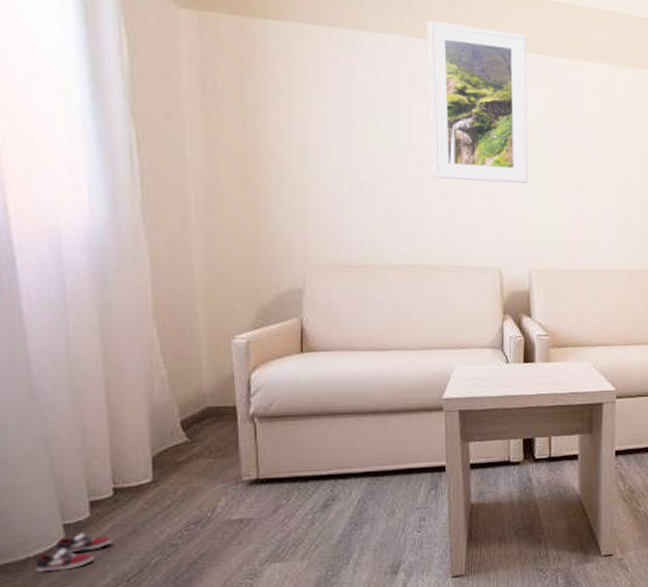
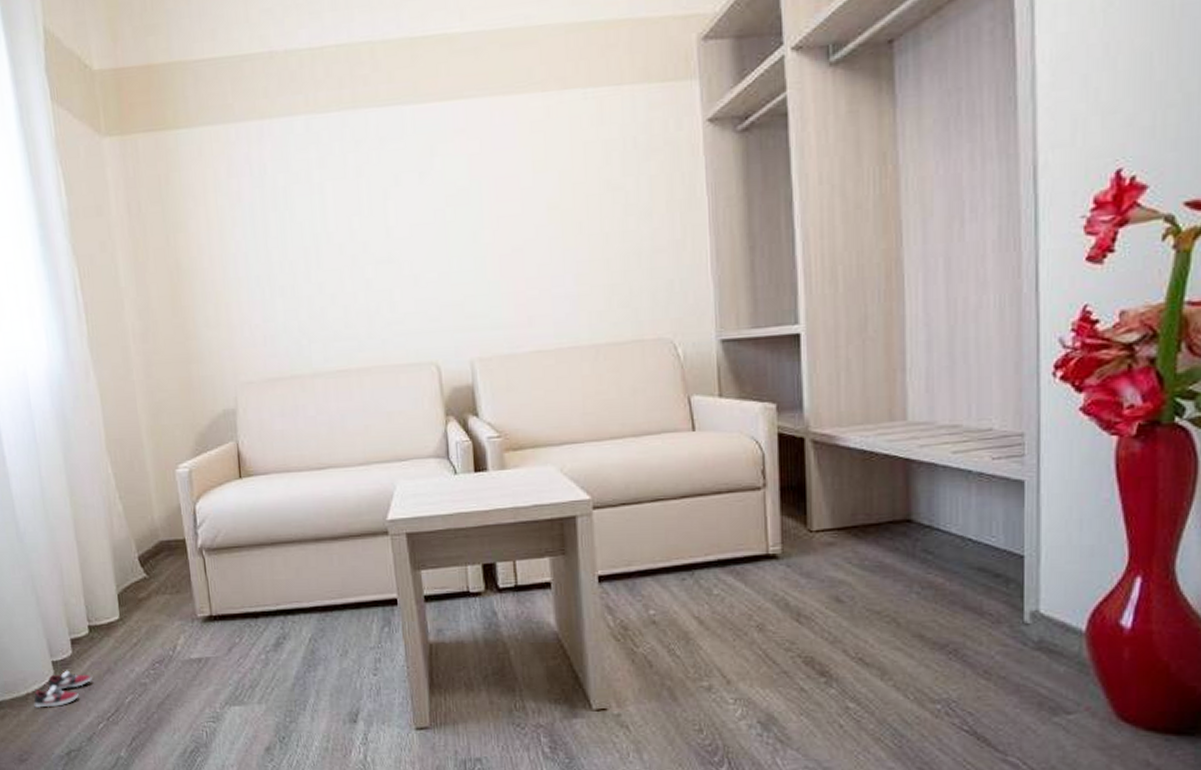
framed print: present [427,20,529,184] -> none [333,79,461,268]

